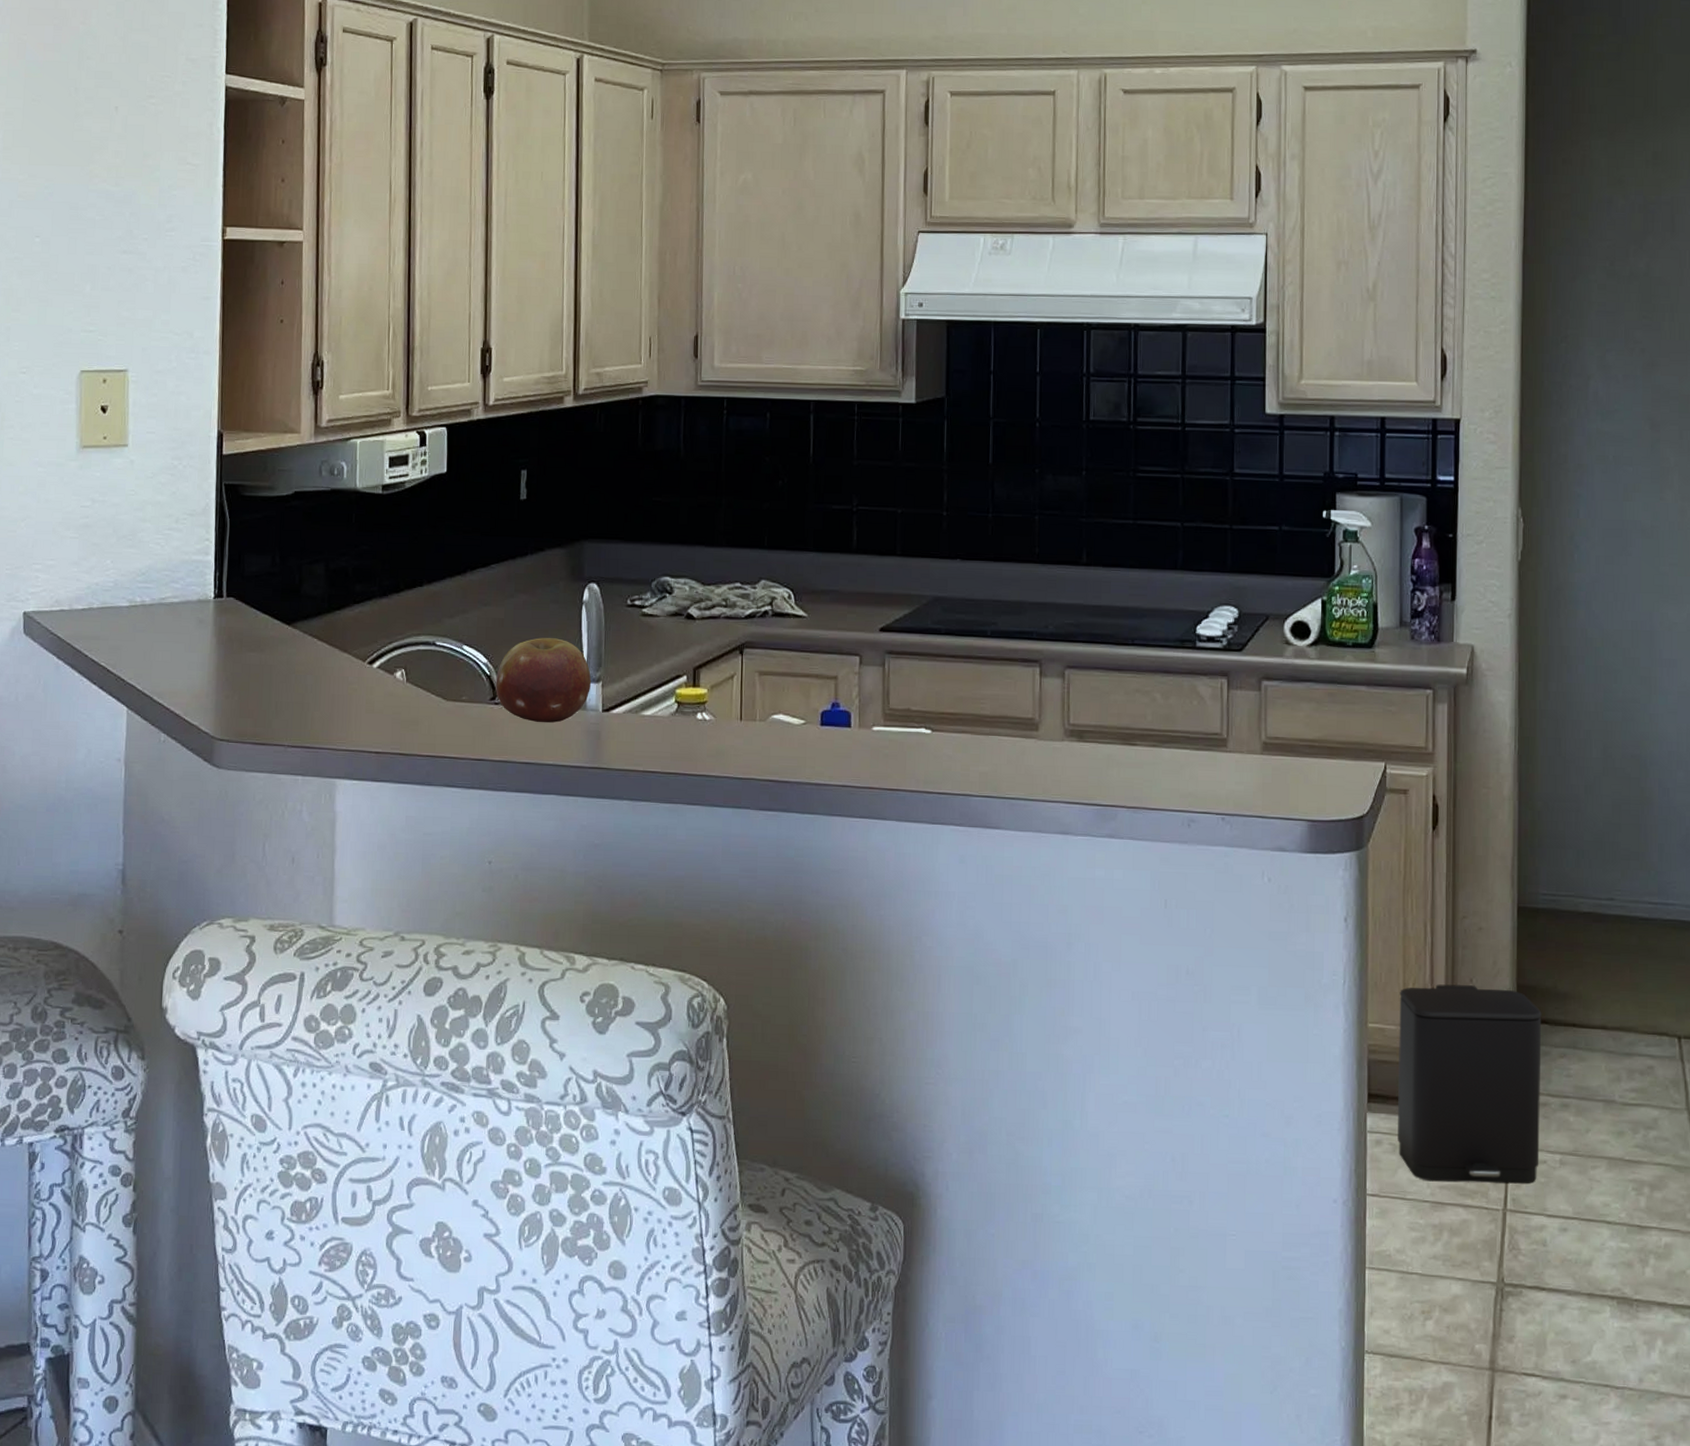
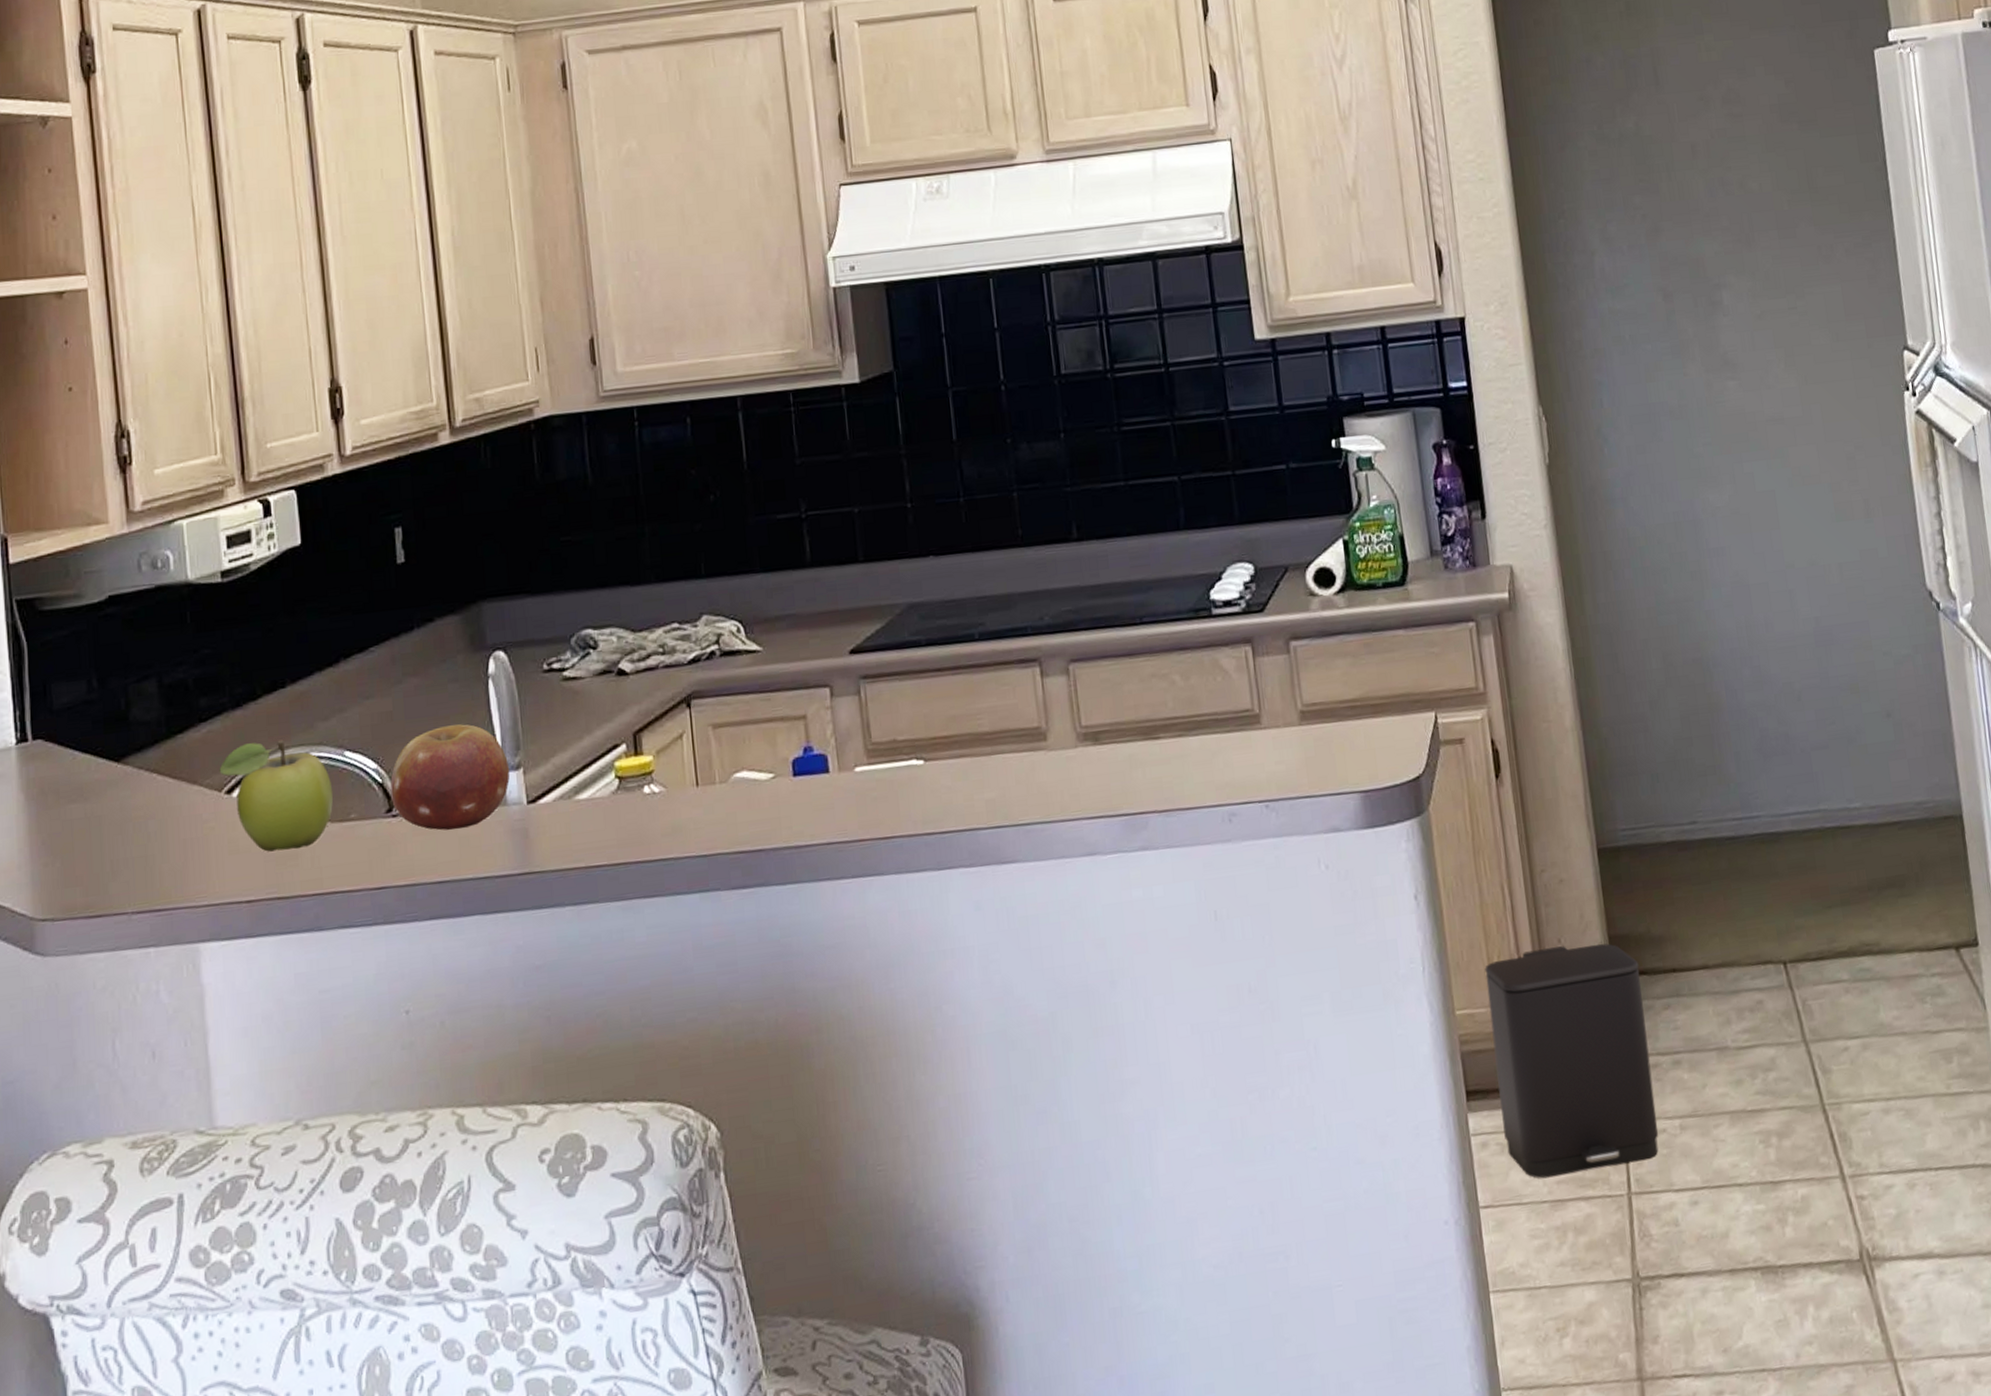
fruit: none [365,627,451,718] -> present [219,739,334,852]

